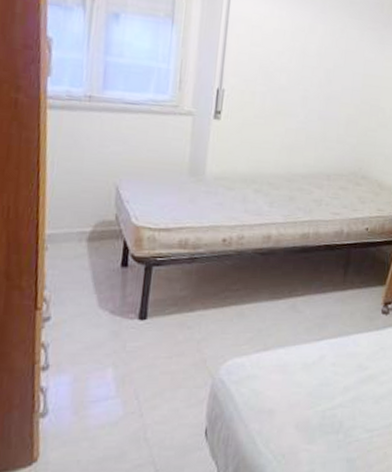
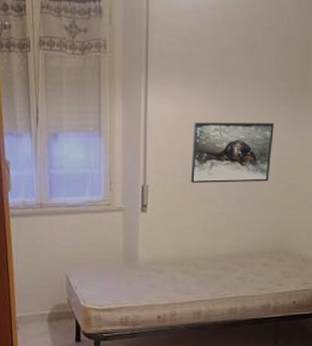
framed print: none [271,25,362,100] -> present [190,122,274,183]

